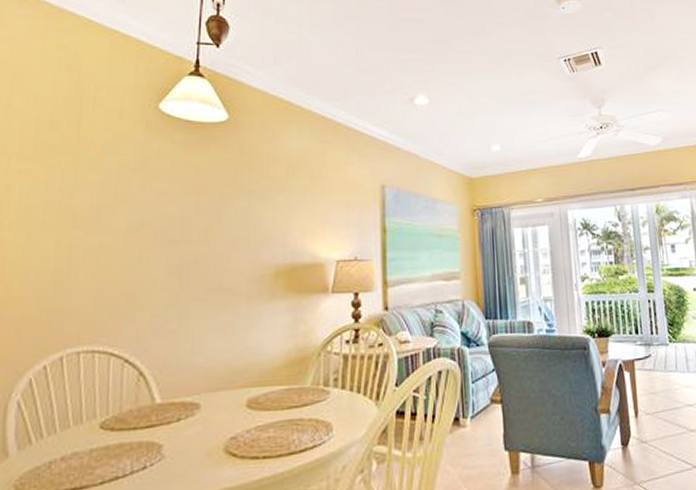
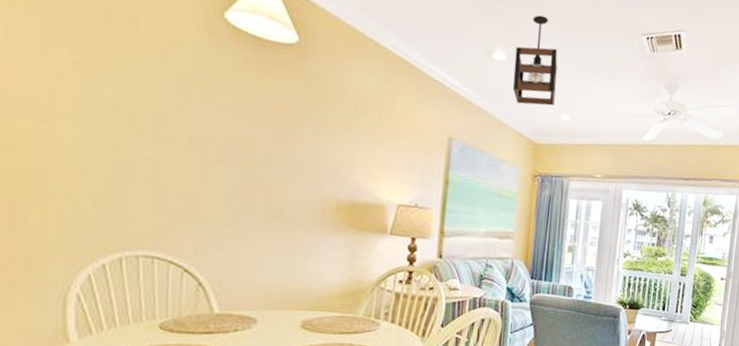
pendant light: none [436,57,482,142] -> present [512,15,558,106]

